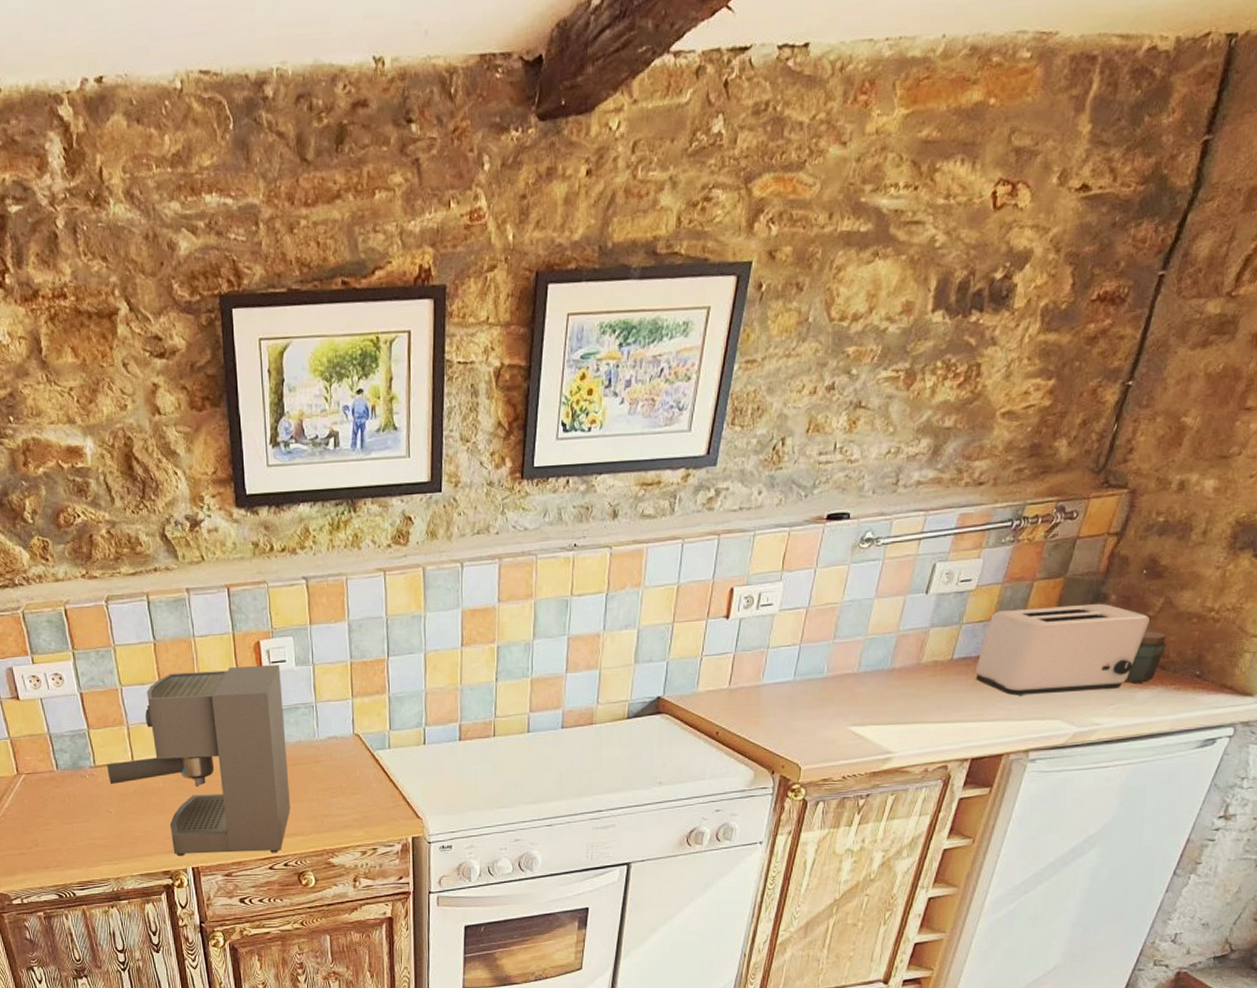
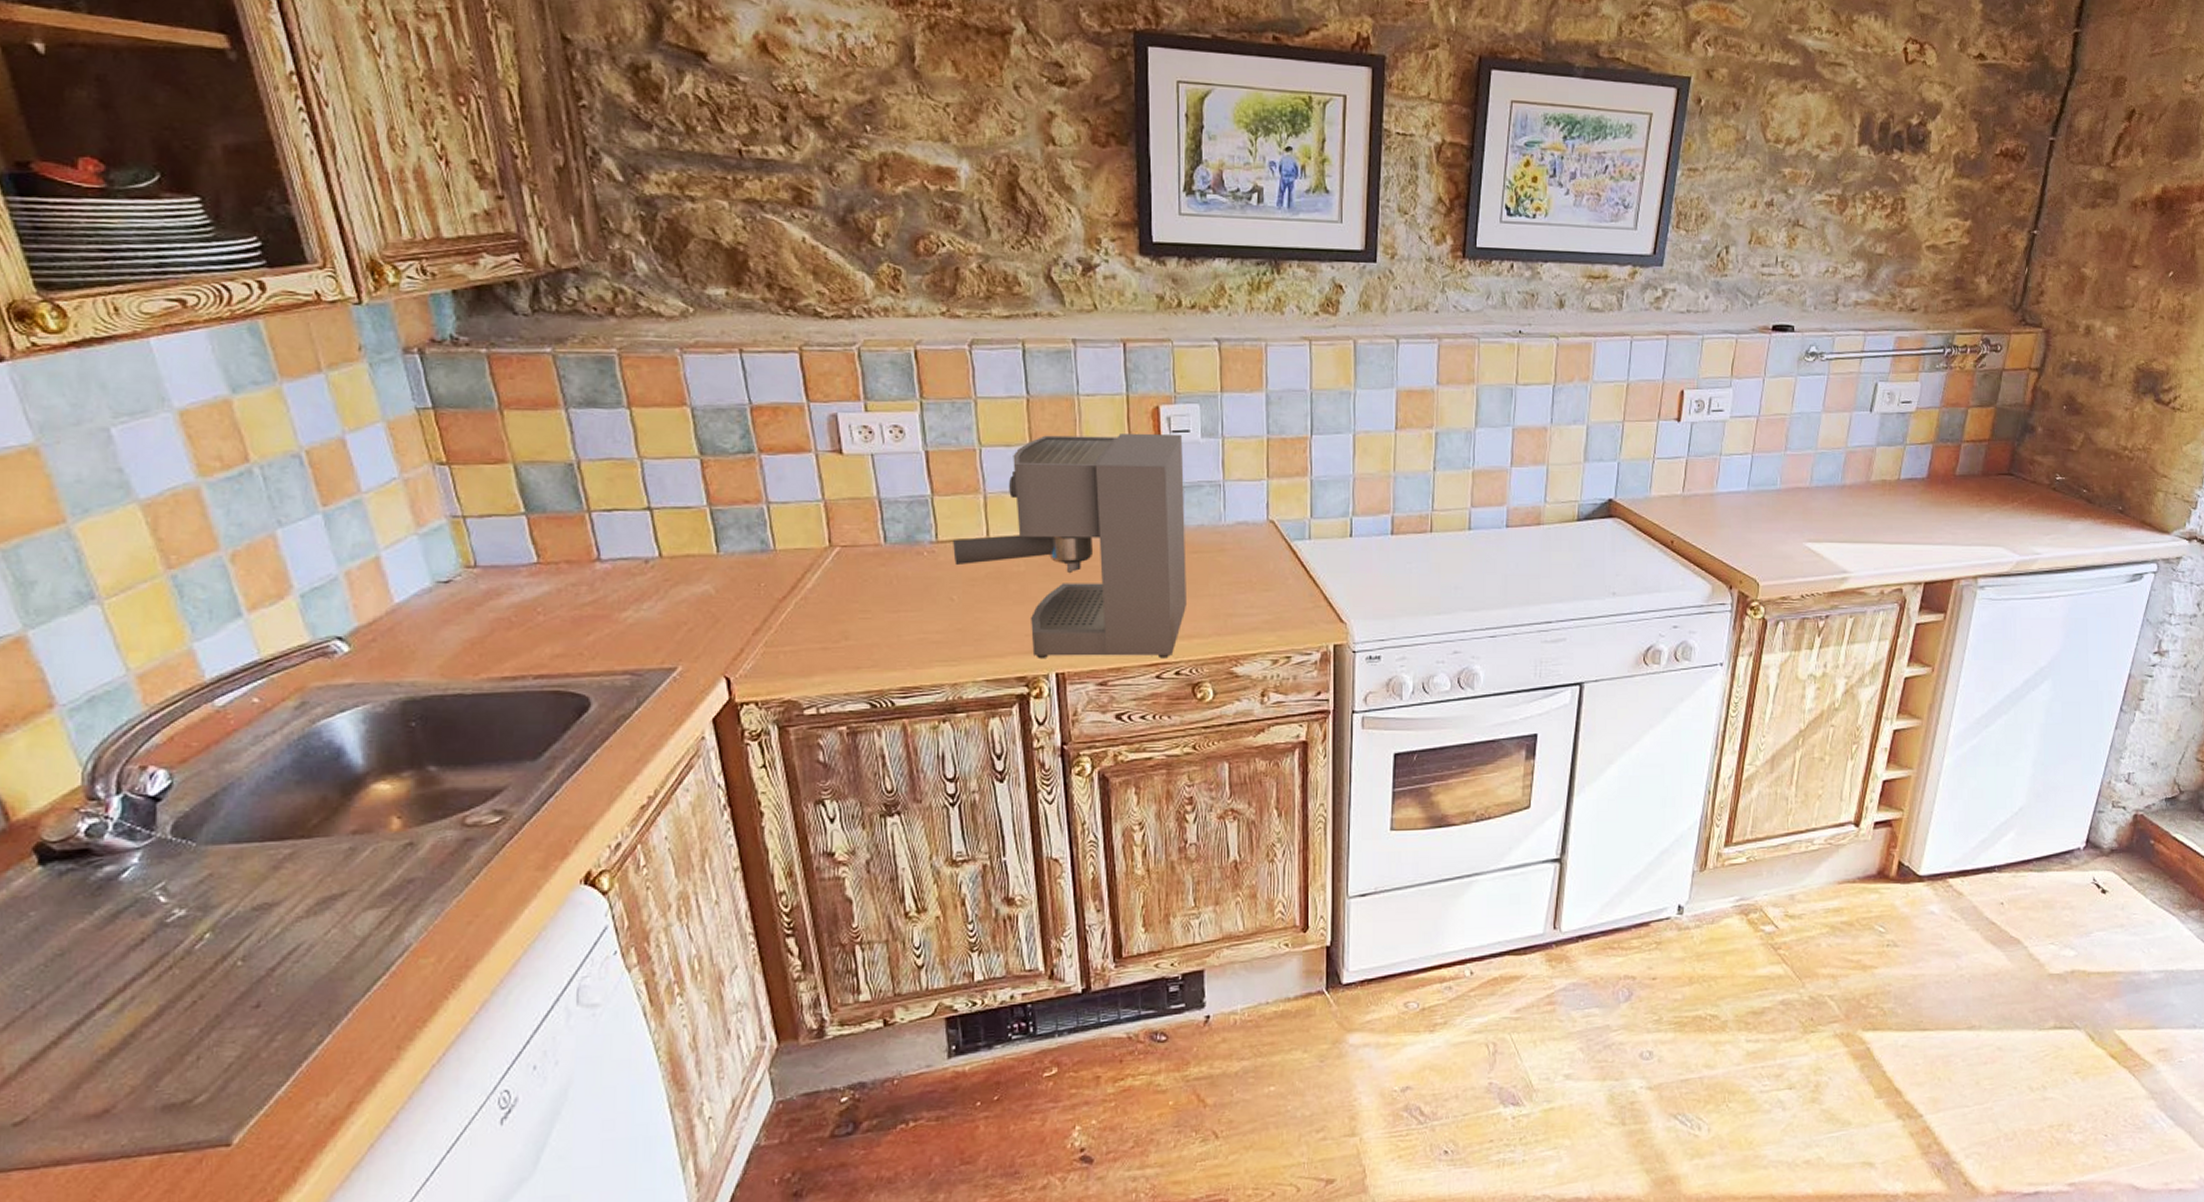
toaster: present [975,603,1150,696] -> none [1921,434,2073,521]
peanut butter: present [1123,631,1167,684] -> none [2056,465,2090,515]

